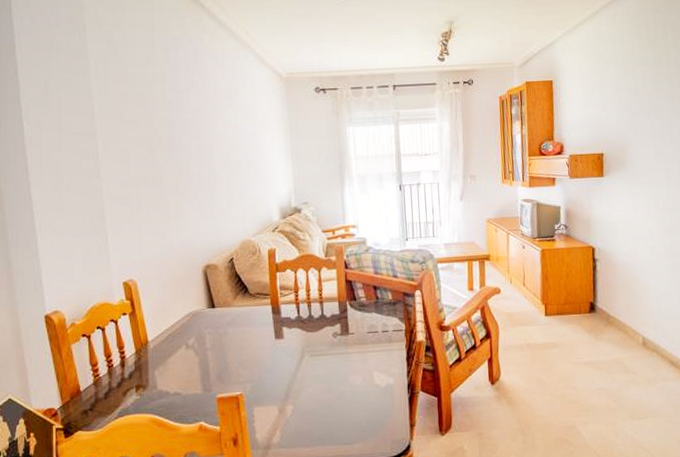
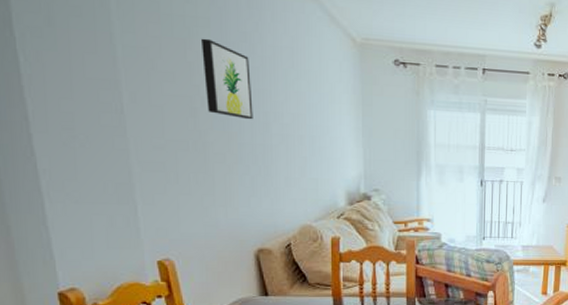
wall art: none [157,90,200,153] -> present [200,38,253,120]

